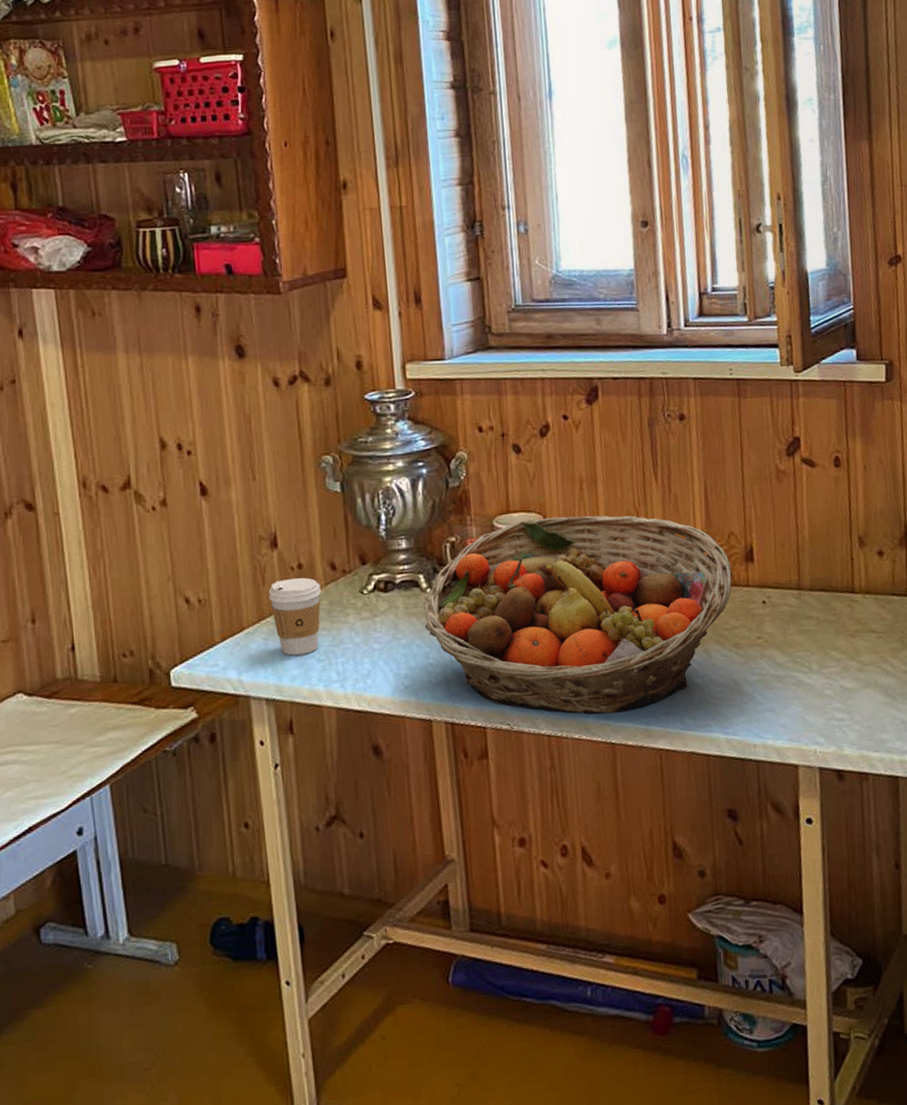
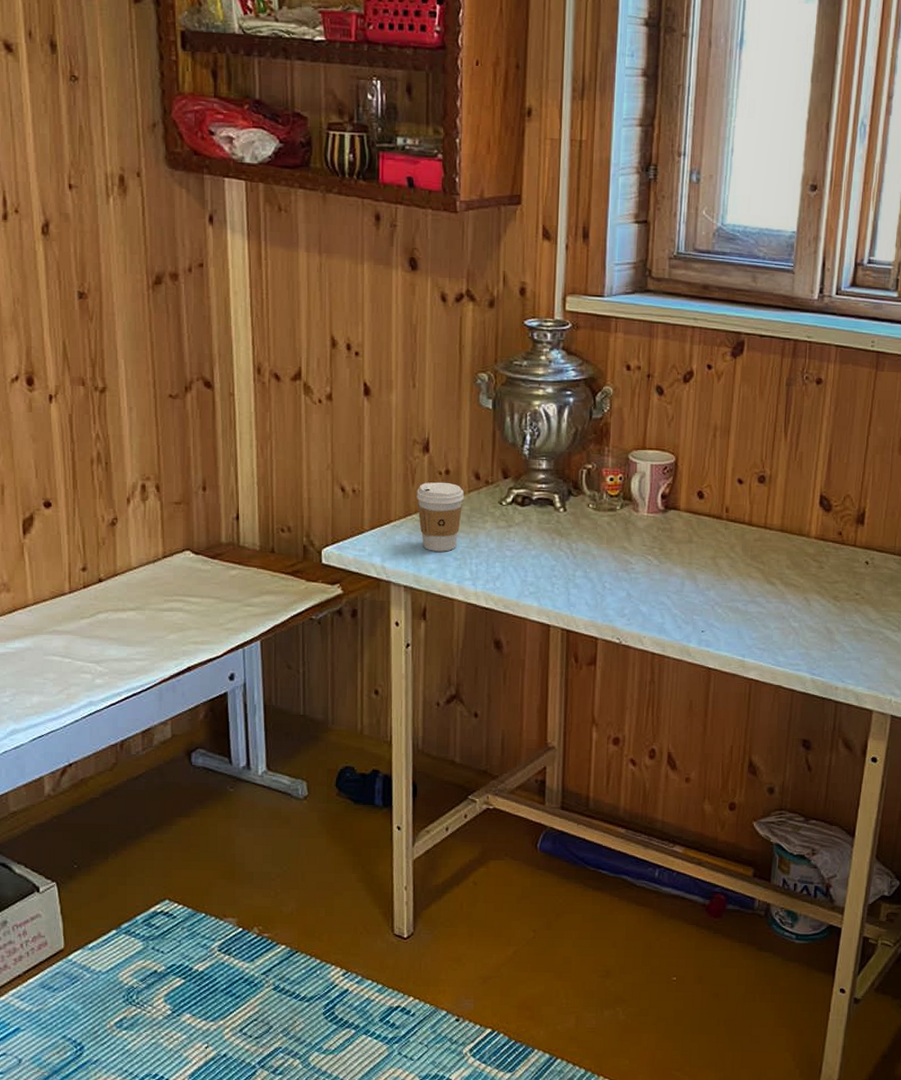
fruit basket: present [424,515,732,715] -> none [554,458,842,642]

